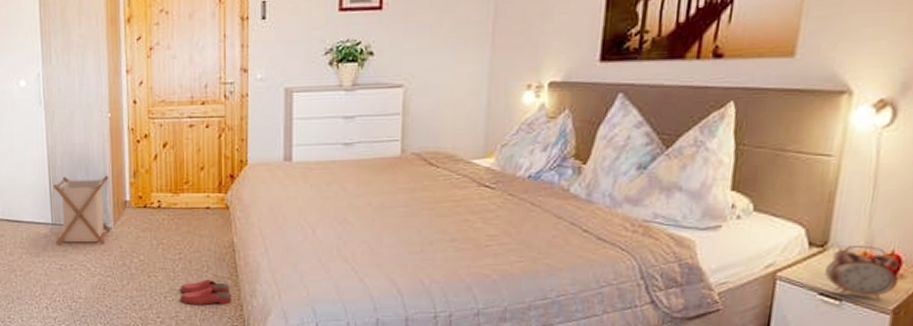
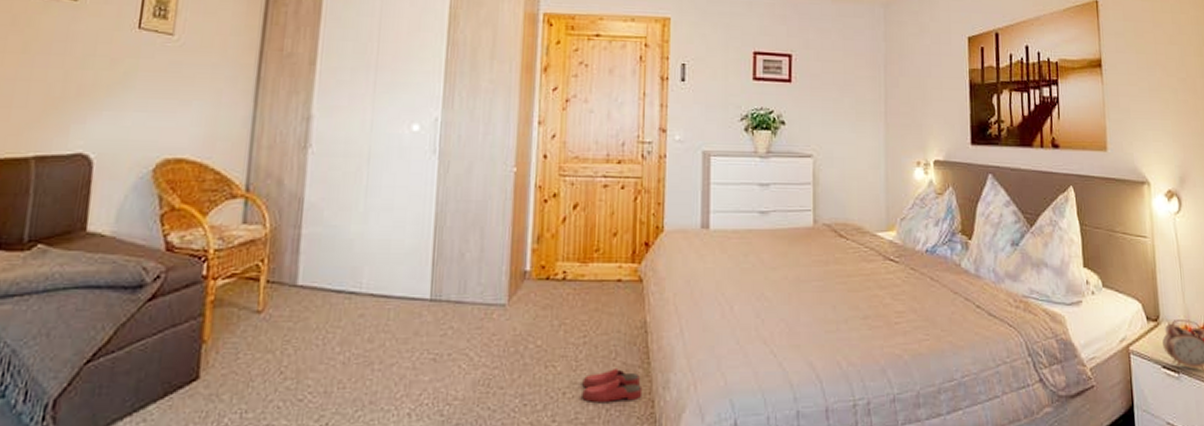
laundry basket: present [52,175,111,245] -> none [432,239,508,328]

